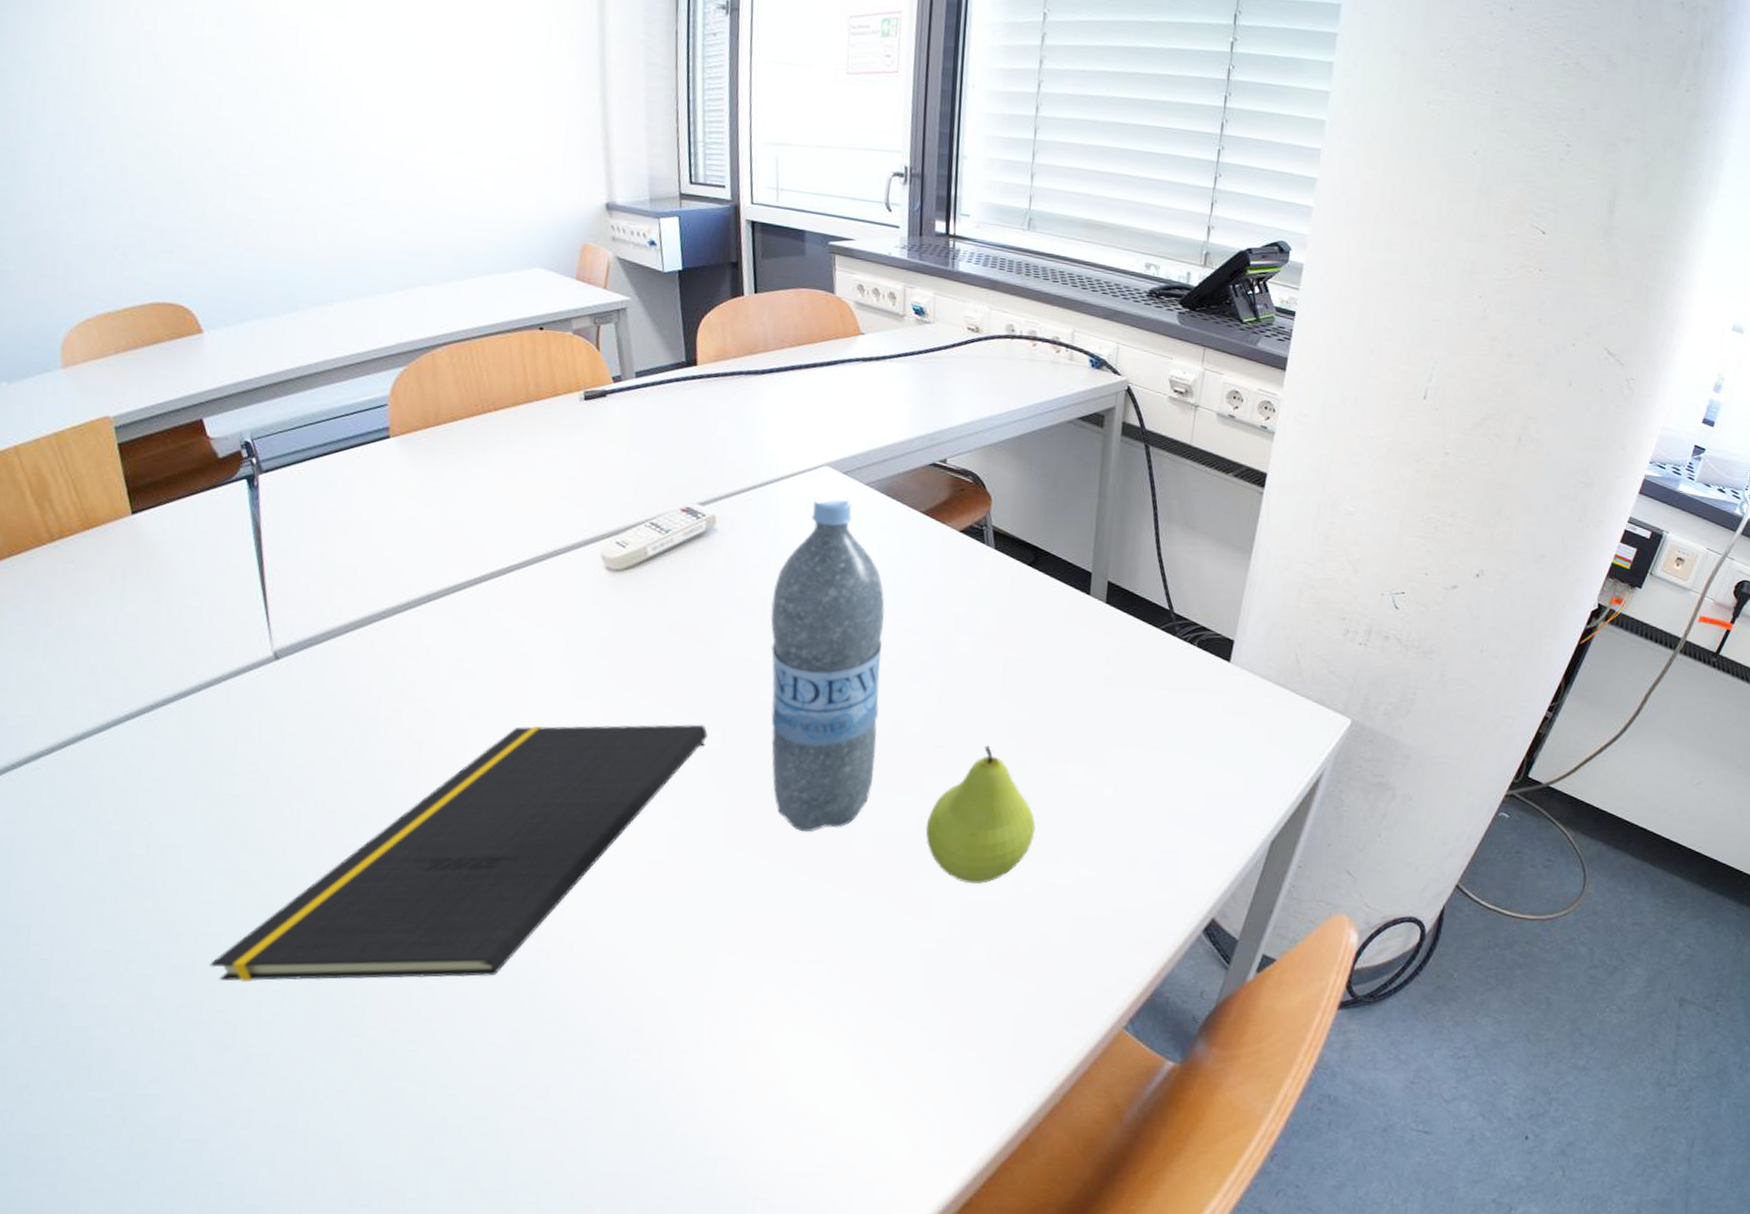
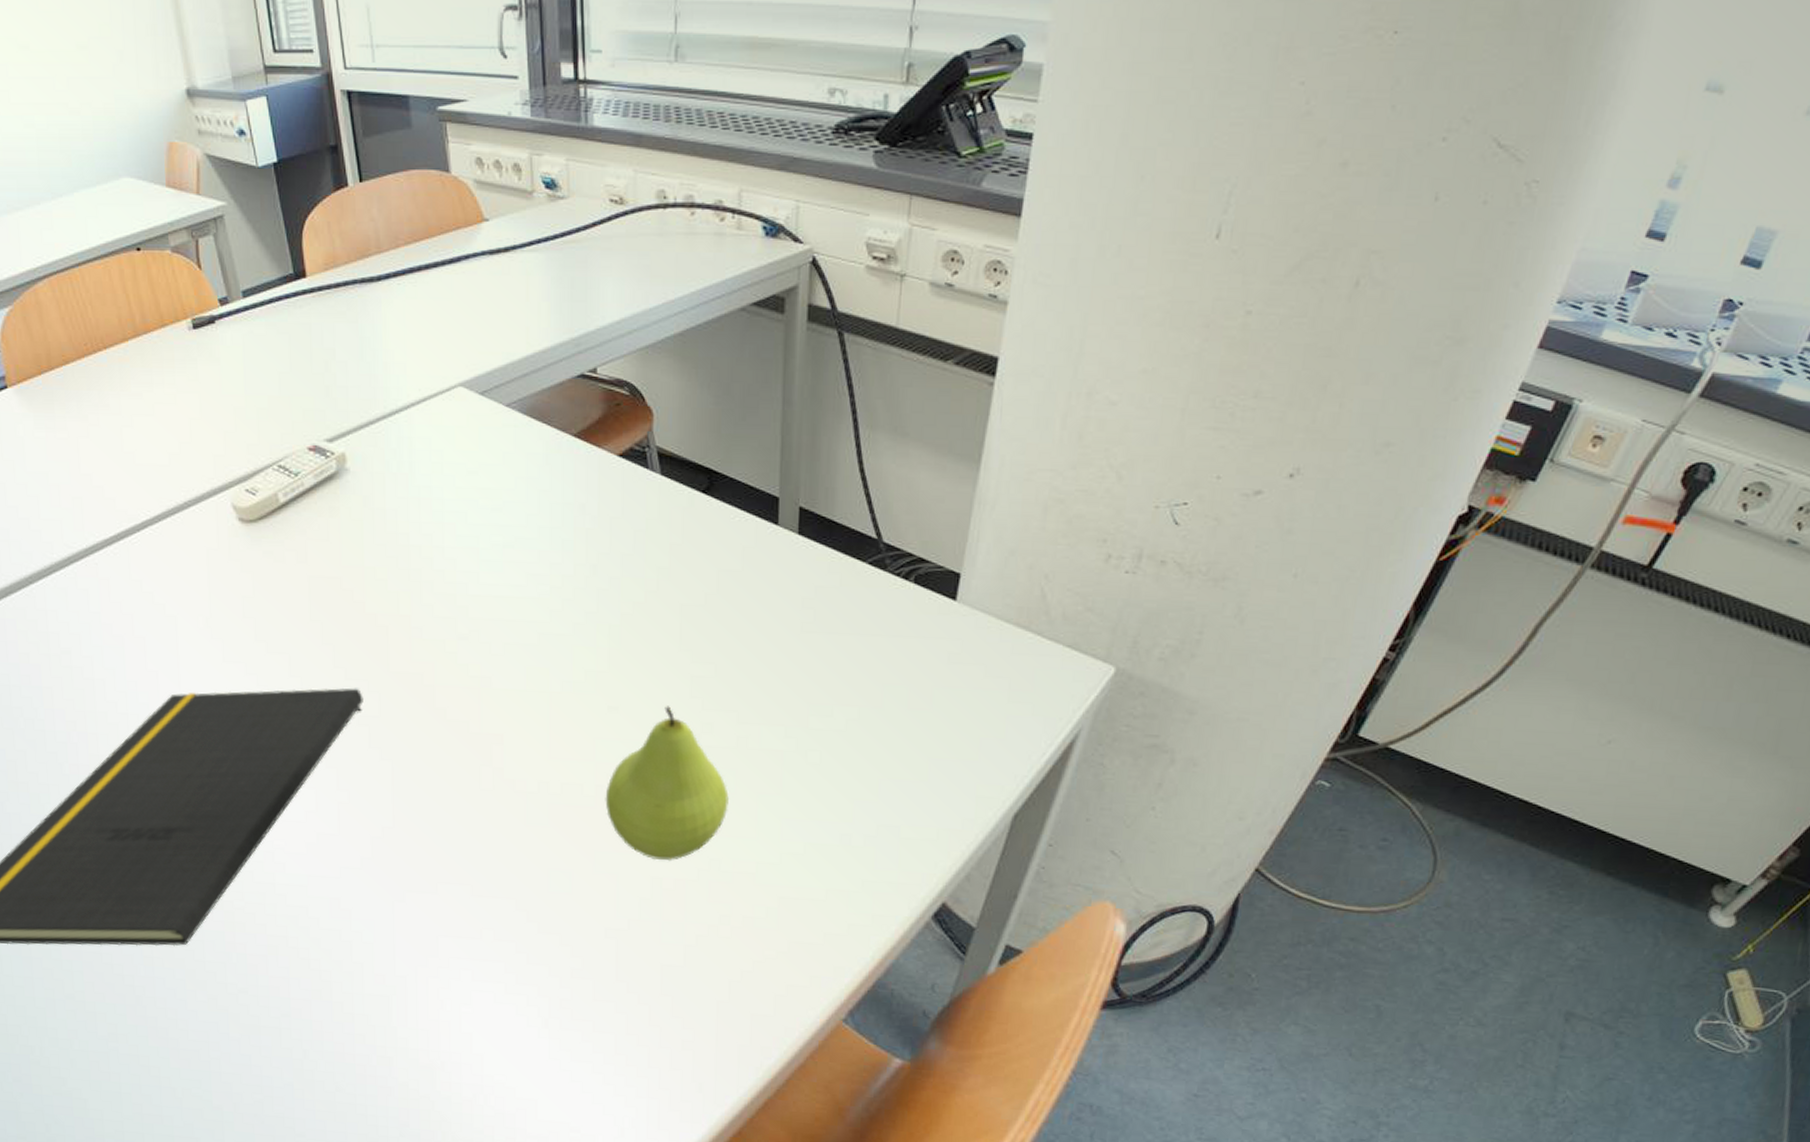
water bottle: present [770,494,885,833] -> none [415,420,544,804]

